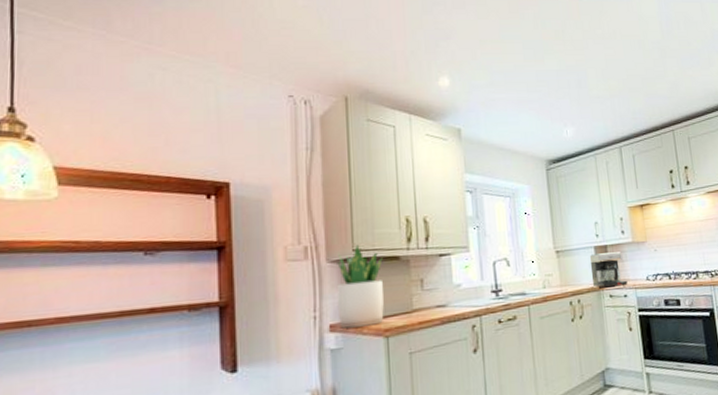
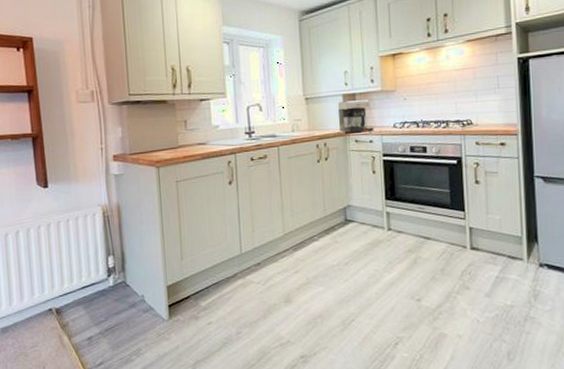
planter: present [336,244,384,329] -> none [117,90,155,159]

